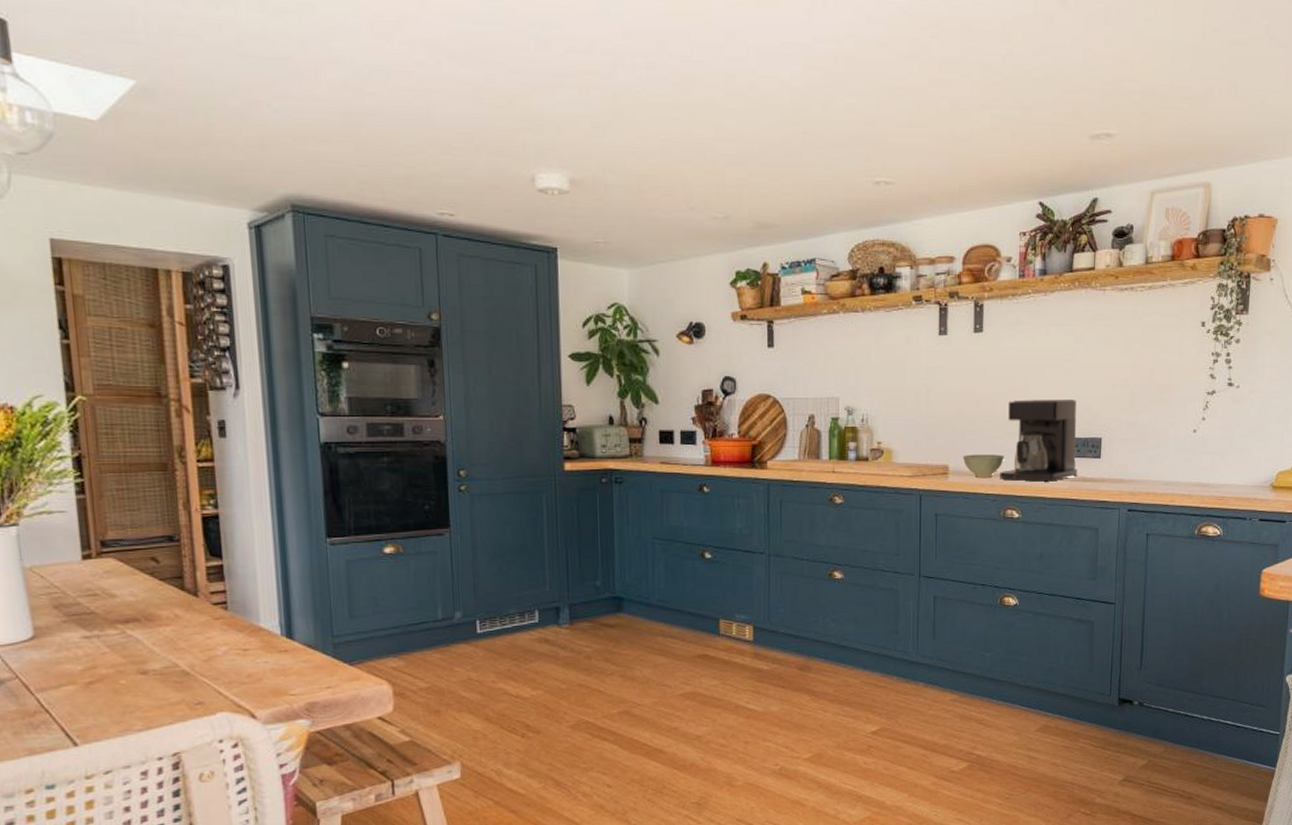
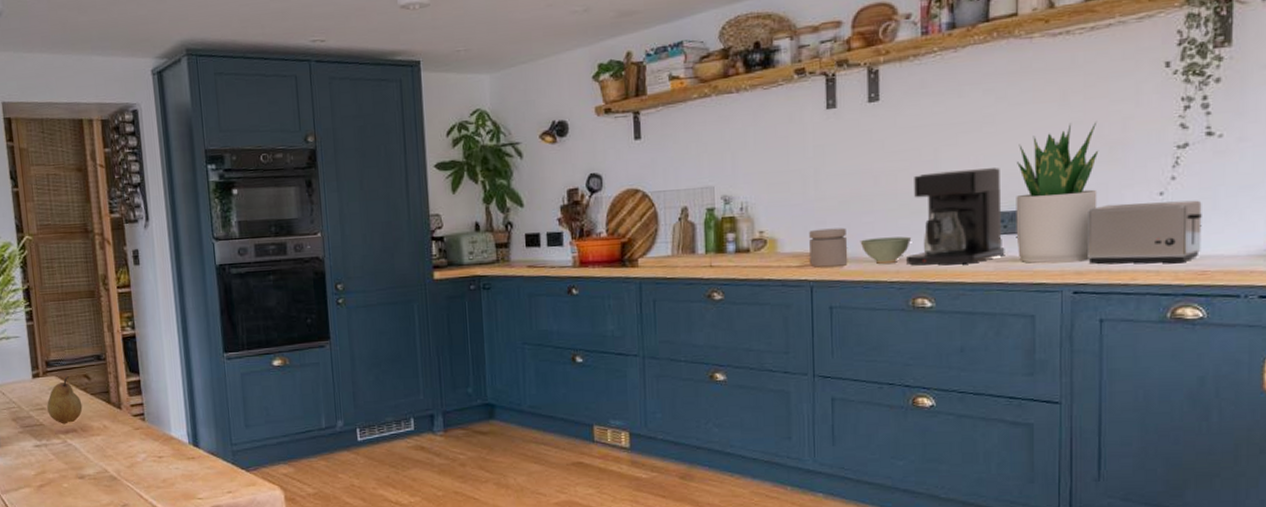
fruit: none [100,558,148,613] -> present [46,376,83,425]
jar: none [920,443,952,479] -> present [809,227,848,269]
planter: none [1087,365,1151,485] -> present [1016,122,1099,264]
toaster: none [1140,437,1223,490] -> present [1088,200,1202,264]

